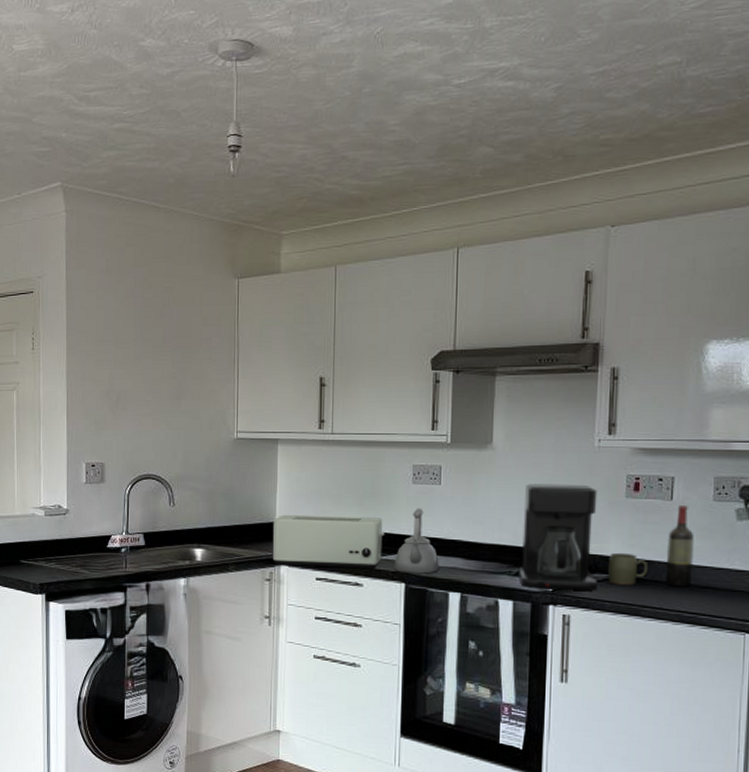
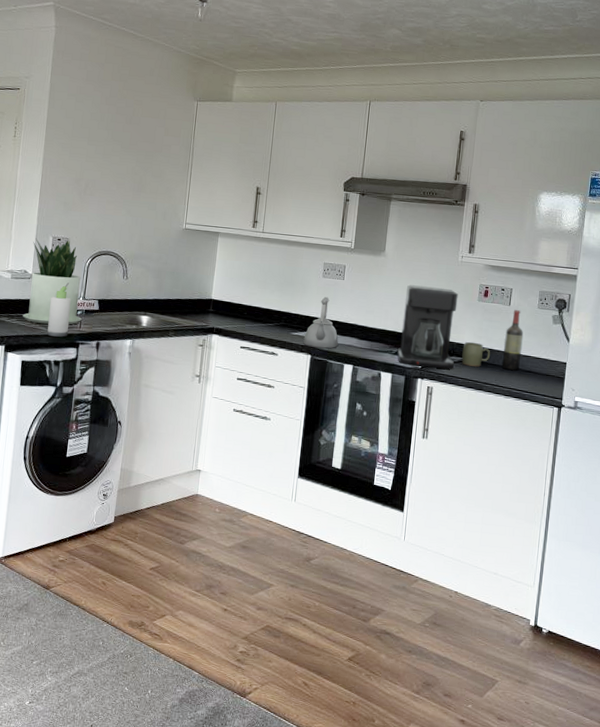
planter: none [61,465,127,566] -> present [22,238,82,325]
bottle: none [89,515,114,580] -> present [47,282,71,337]
toaster: present [272,514,385,569] -> none [206,293,299,342]

